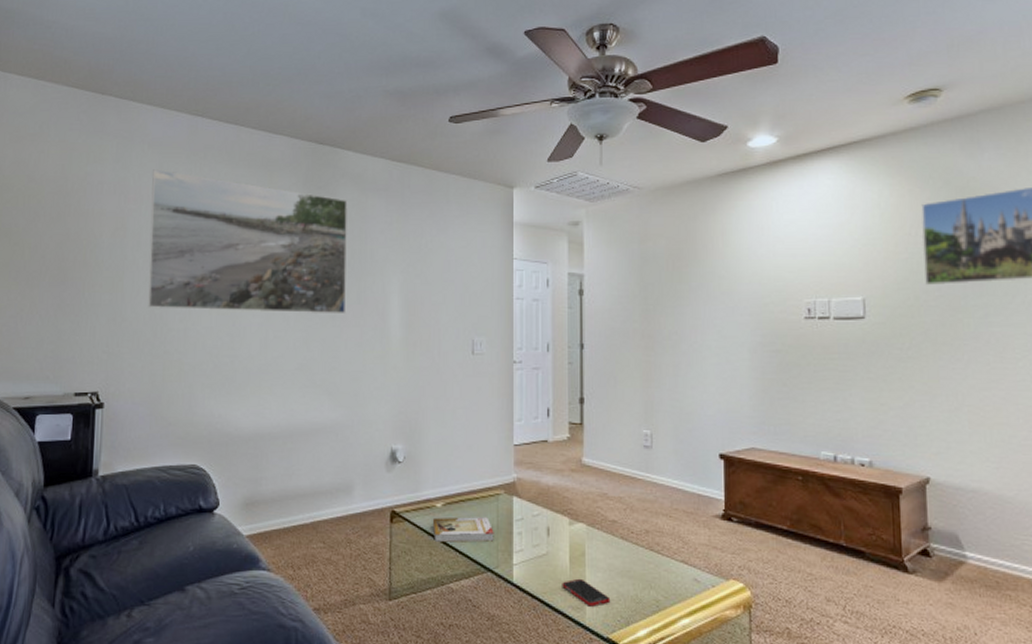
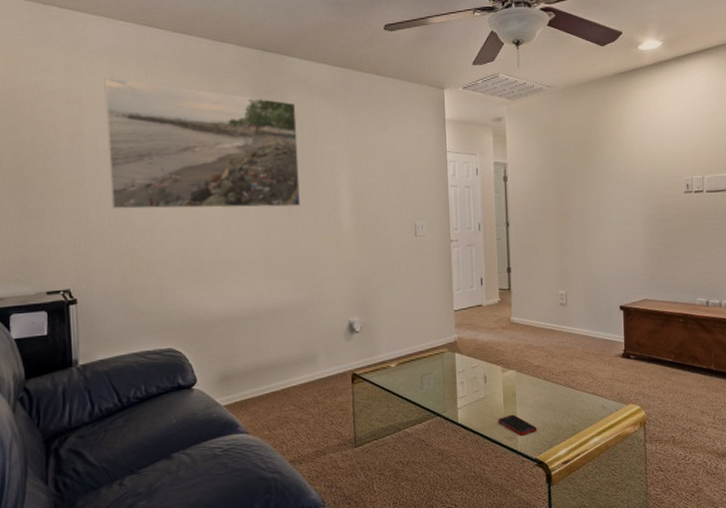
book: present [432,517,494,543] -> none [388,372,441,396]

